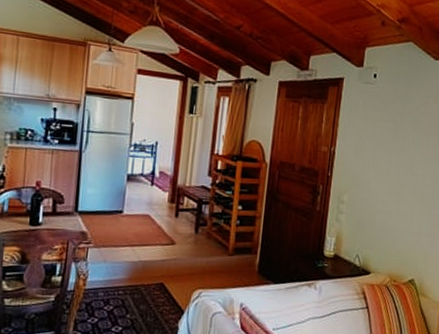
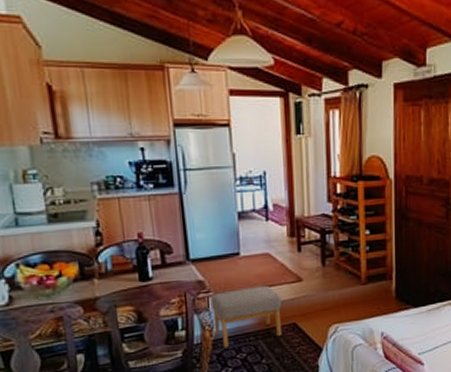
footstool: none [88,244,154,298] -> present [210,286,282,348]

